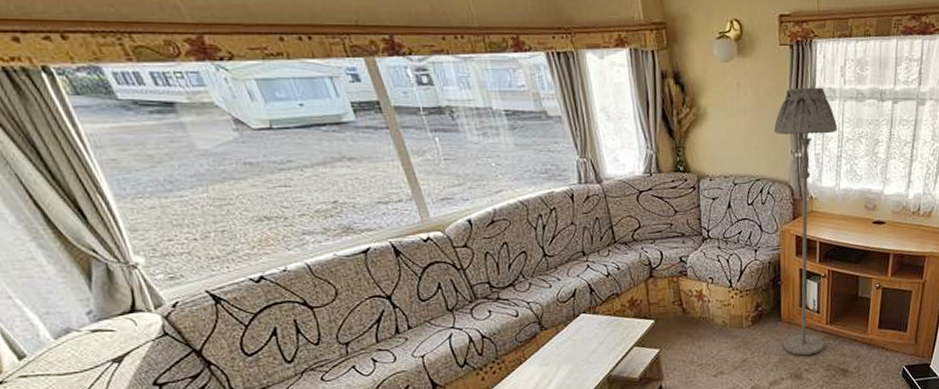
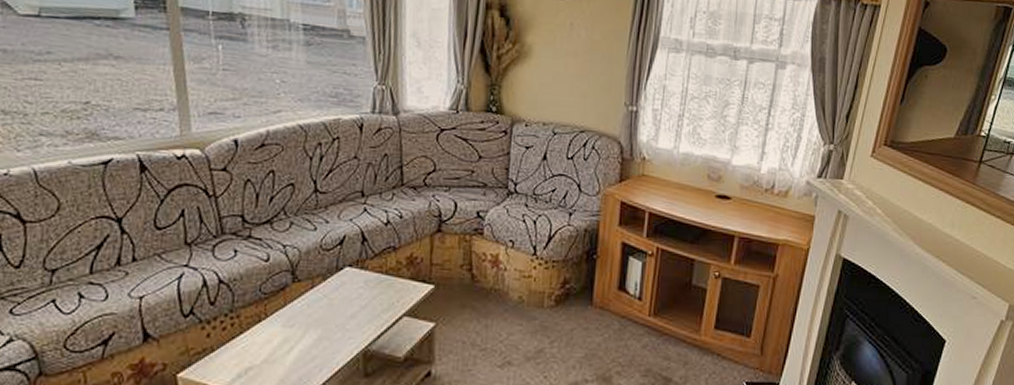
floor lamp: present [774,87,838,356] -> none [592,34,682,354]

